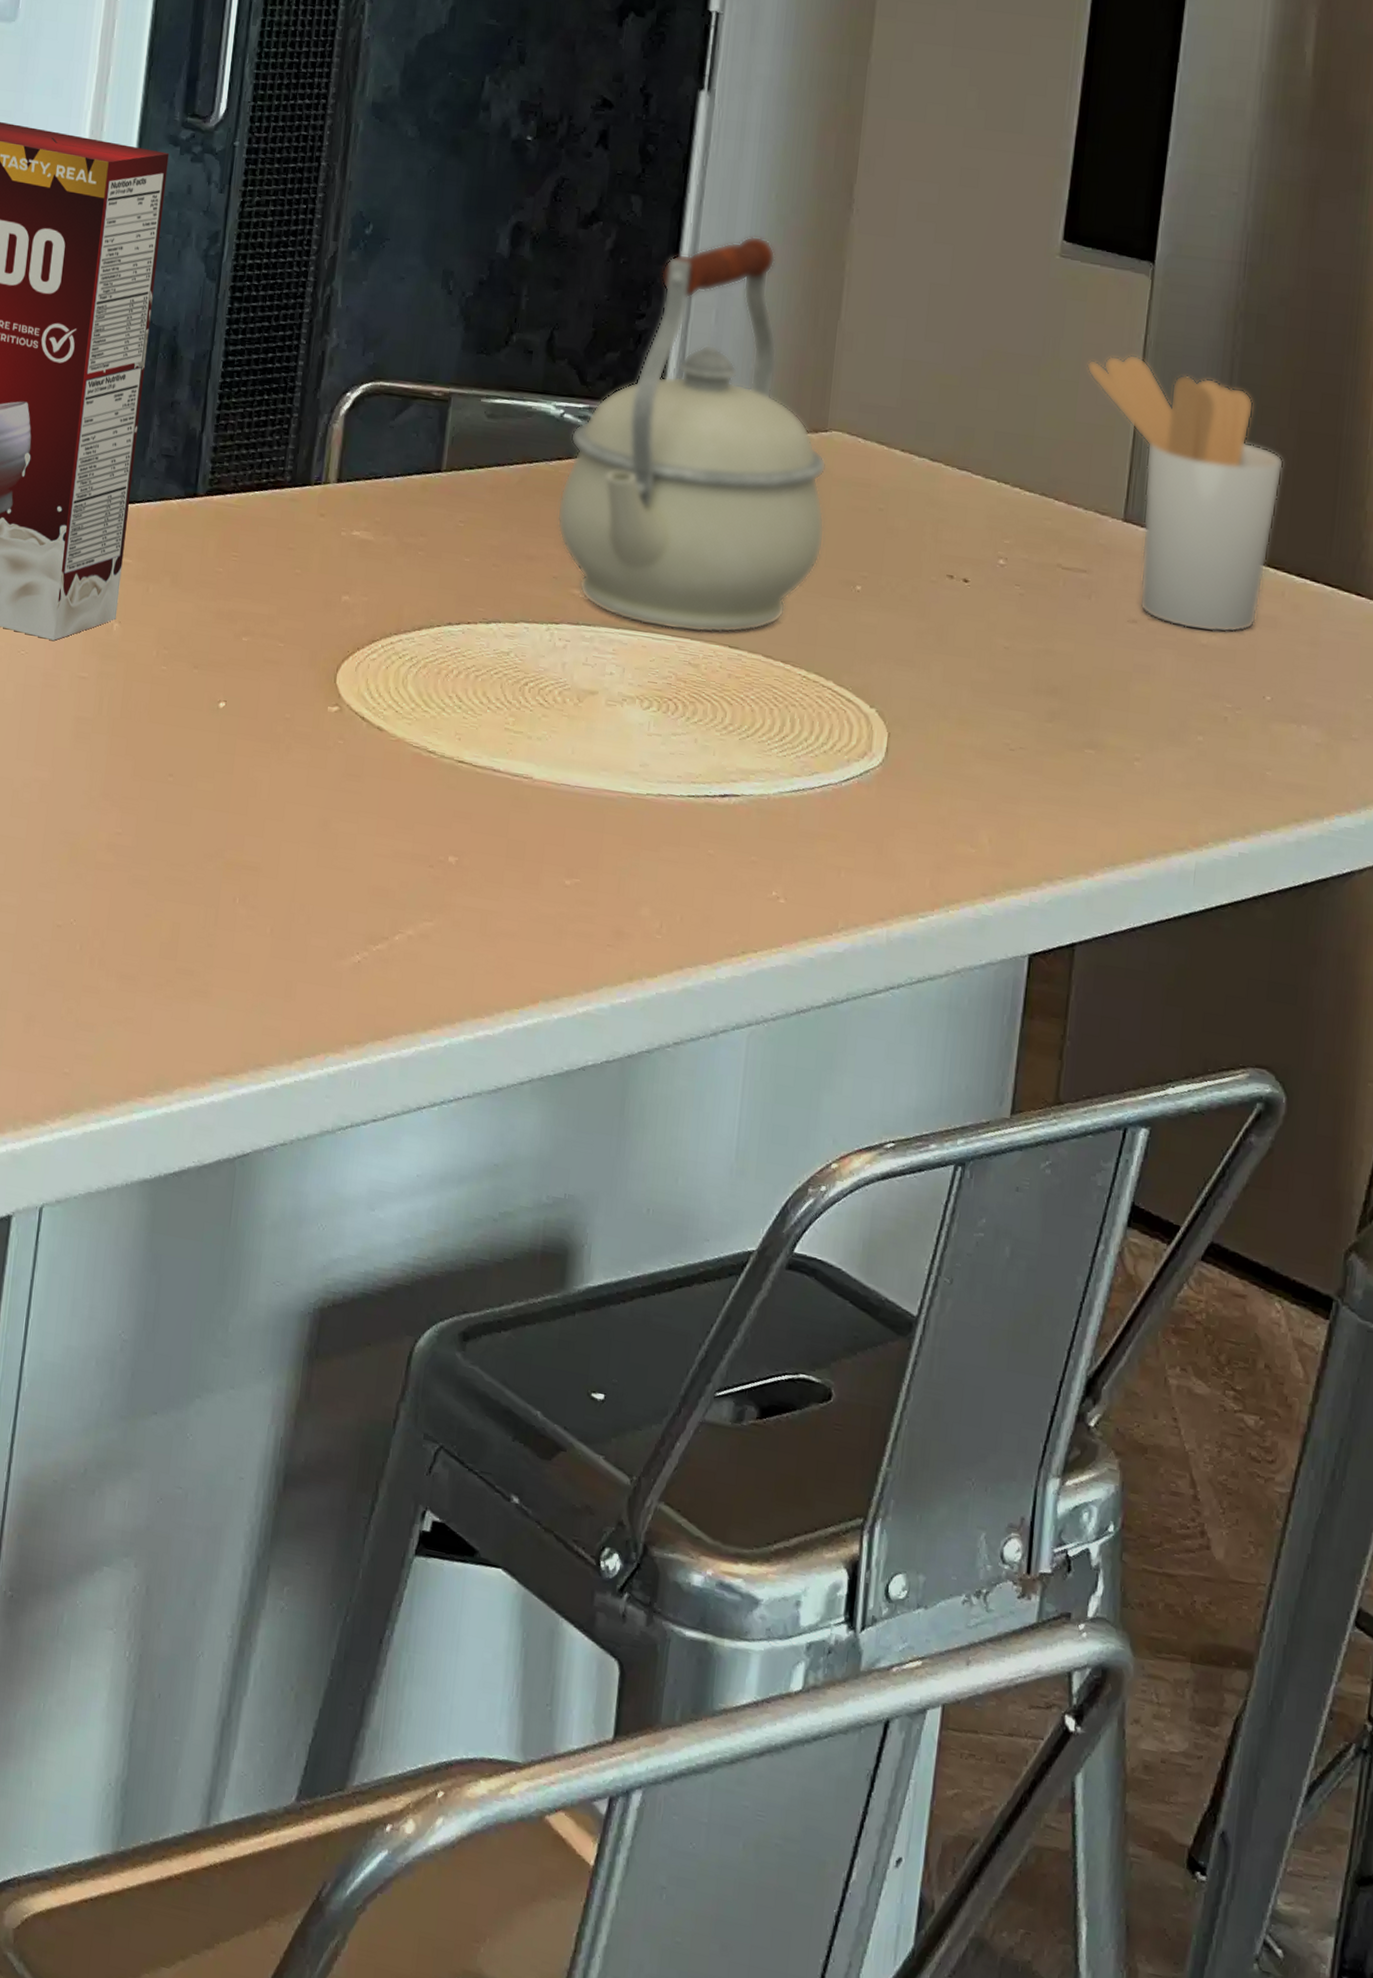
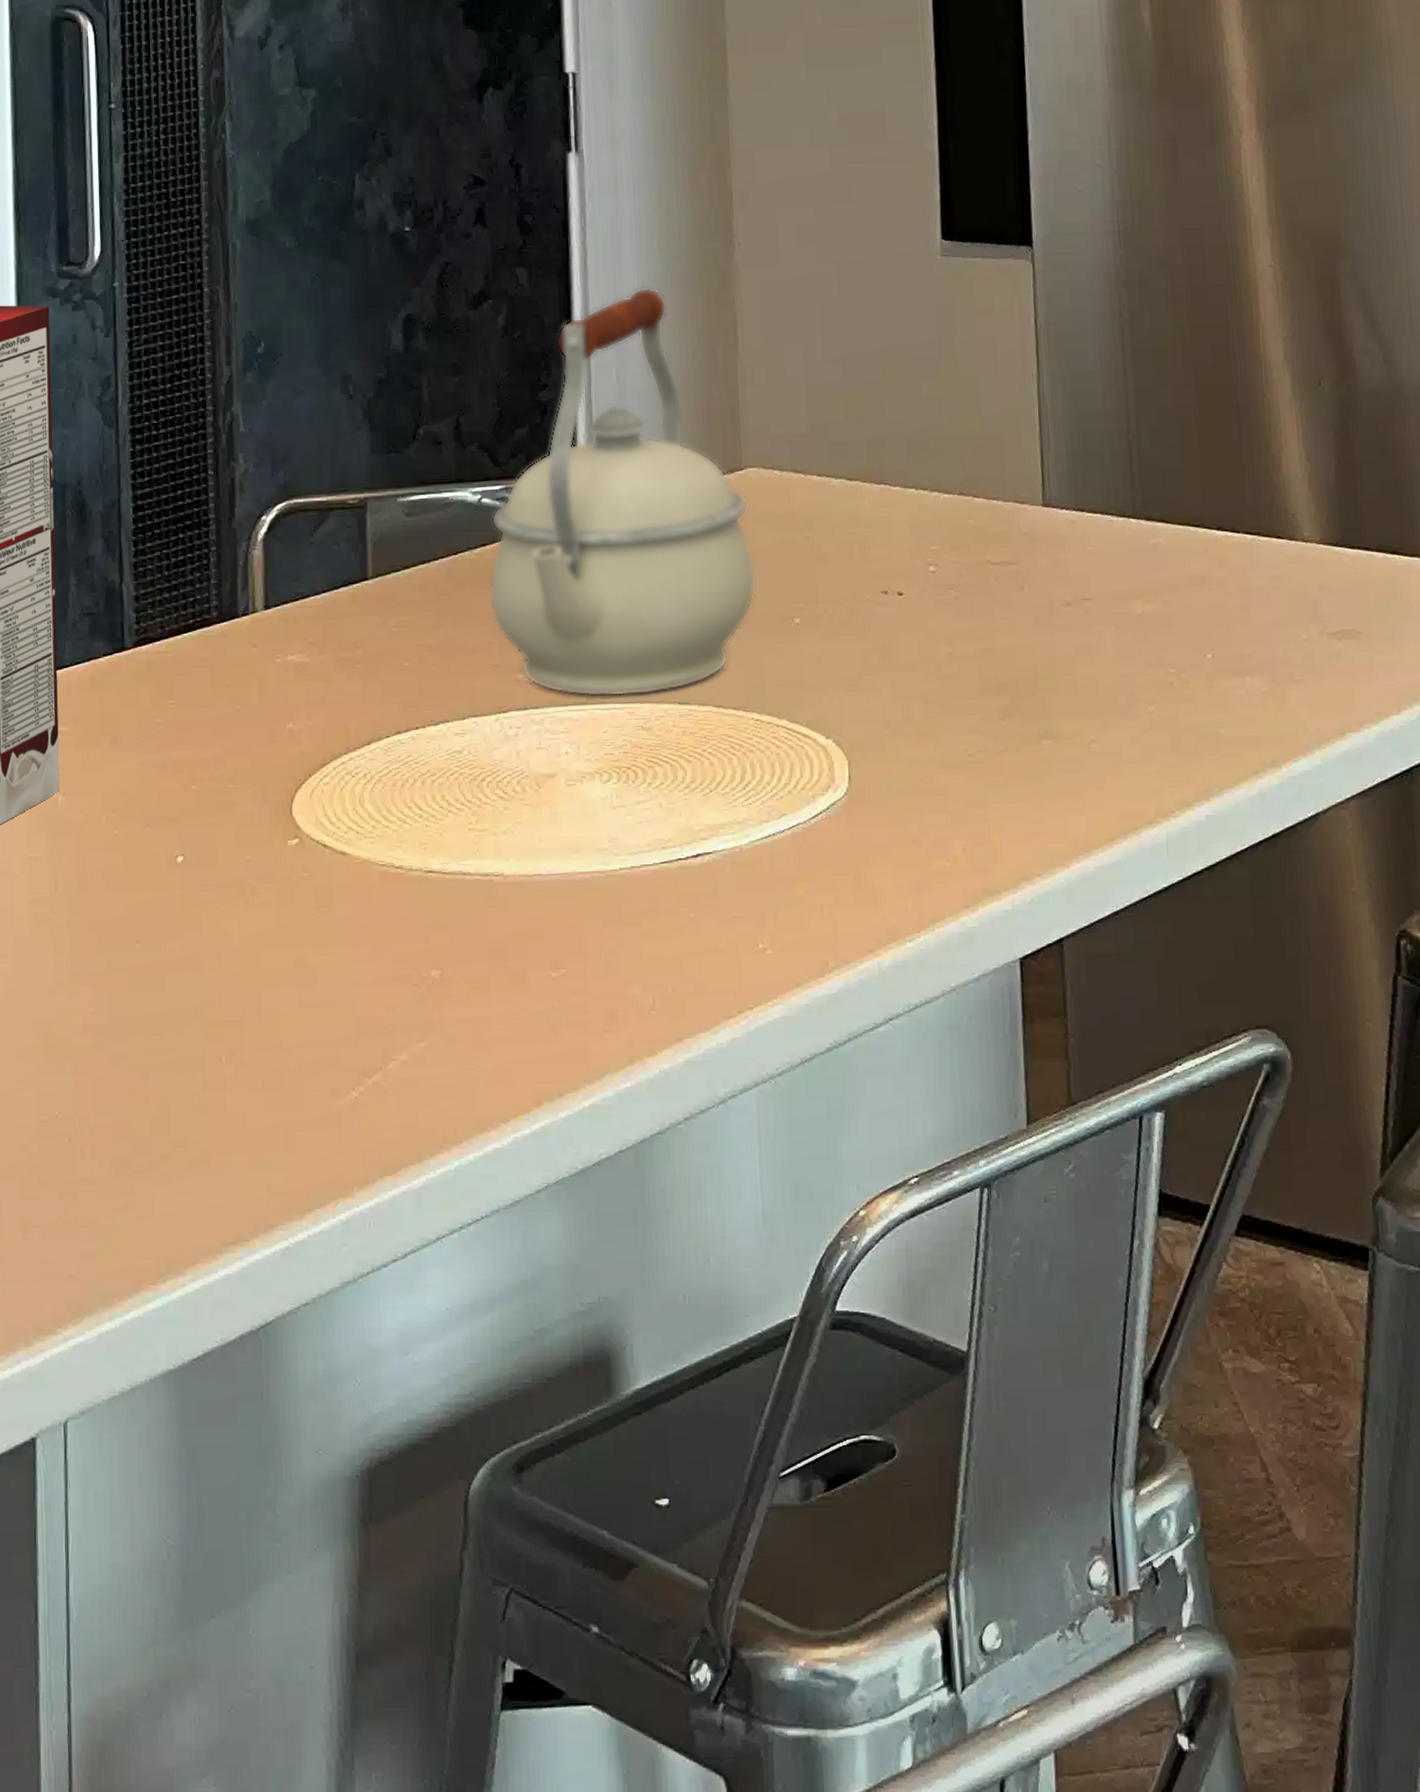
utensil holder: present [1087,354,1284,633] -> none [984,340,1188,602]

